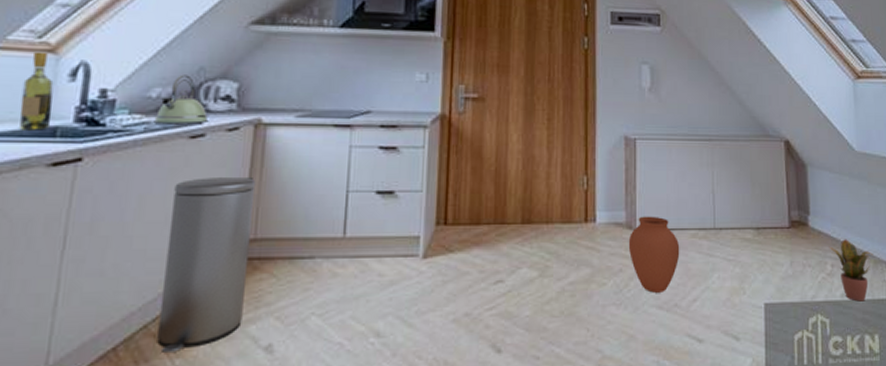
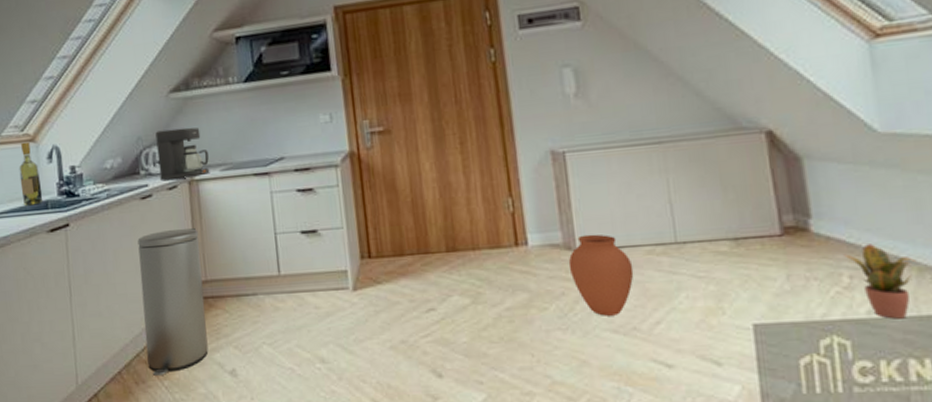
kettle: present [153,74,208,125] -> none [112,145,151,190]
coffee maker: none [220,63,285,122] -> present [155,127,210,180]

